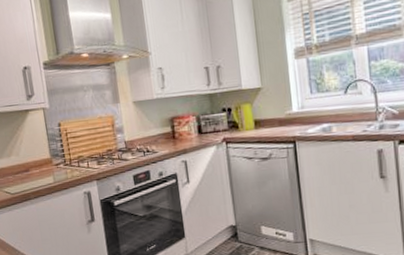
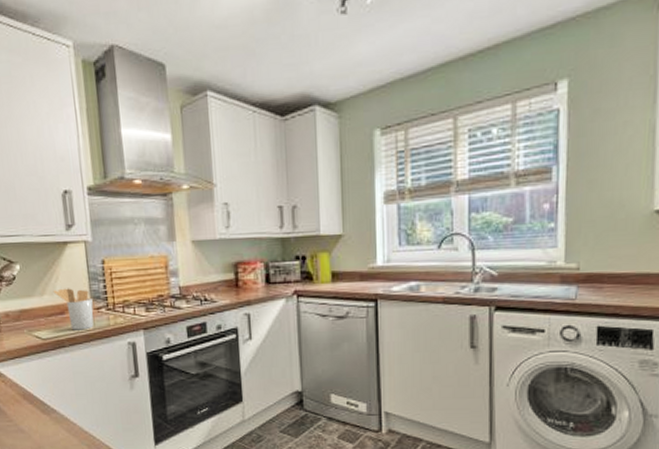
utensil holder: none [18,148,54,185] -> present [53,288,94,330]

